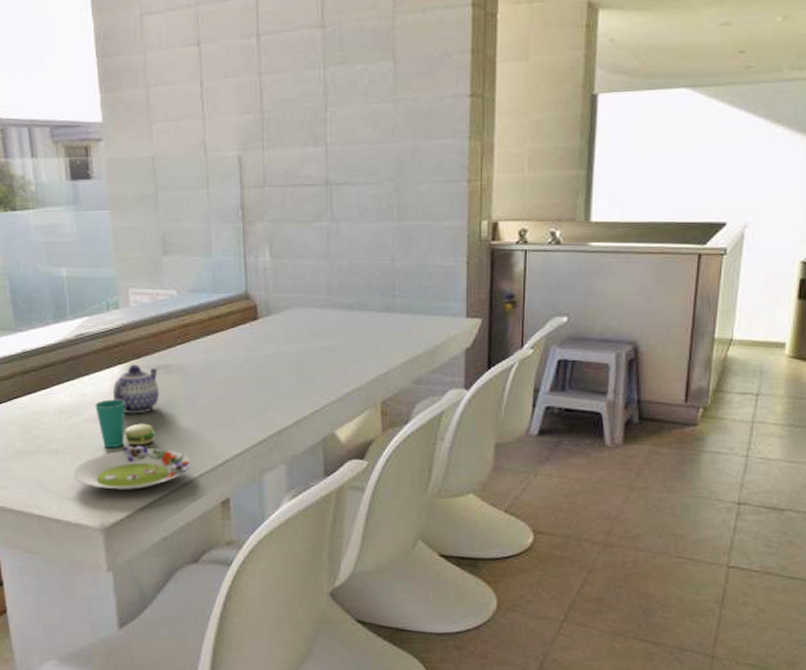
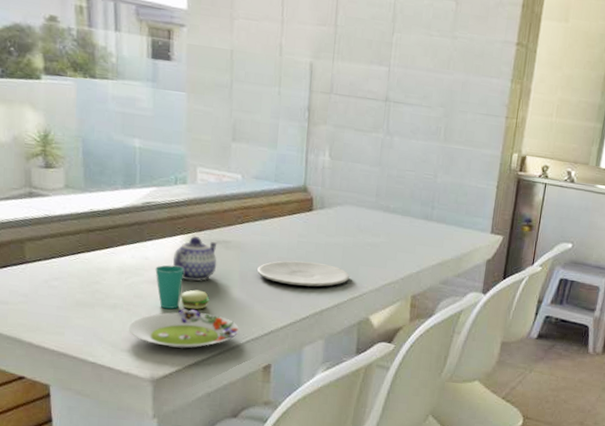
plate: none [204,376,307,405] -> present [257,260,349,287]

